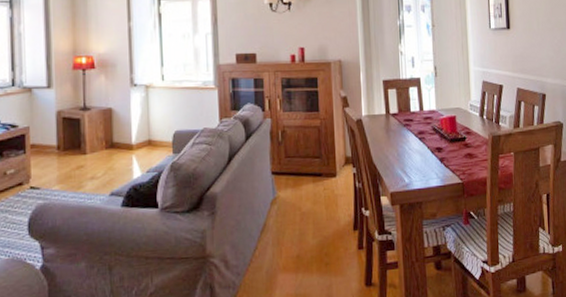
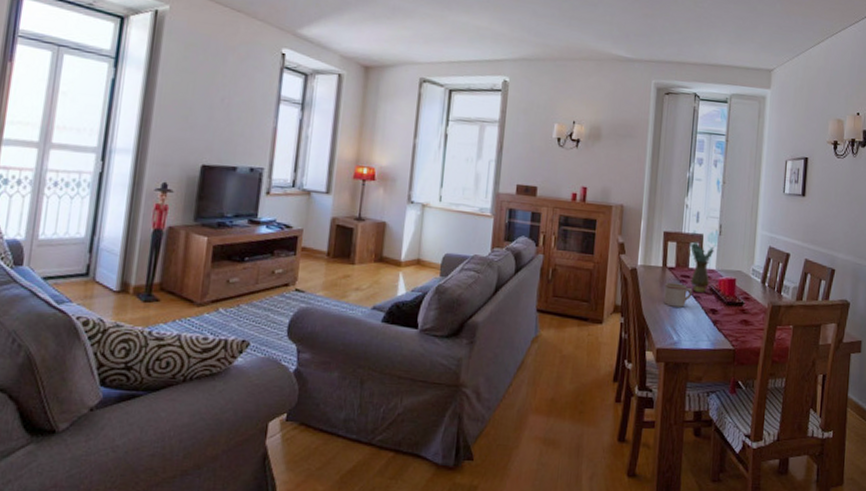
mug: none [390,127,417,151] -> present [663,282,693,308]
vase: none [408,85,432,134] -> present [689,240,714,293]

